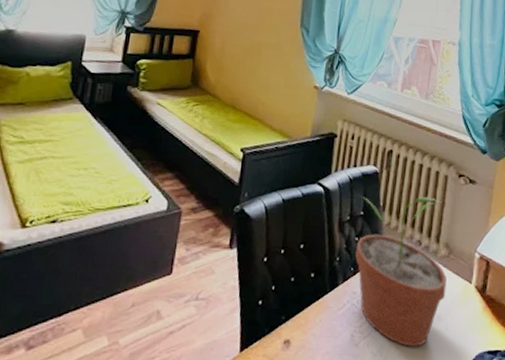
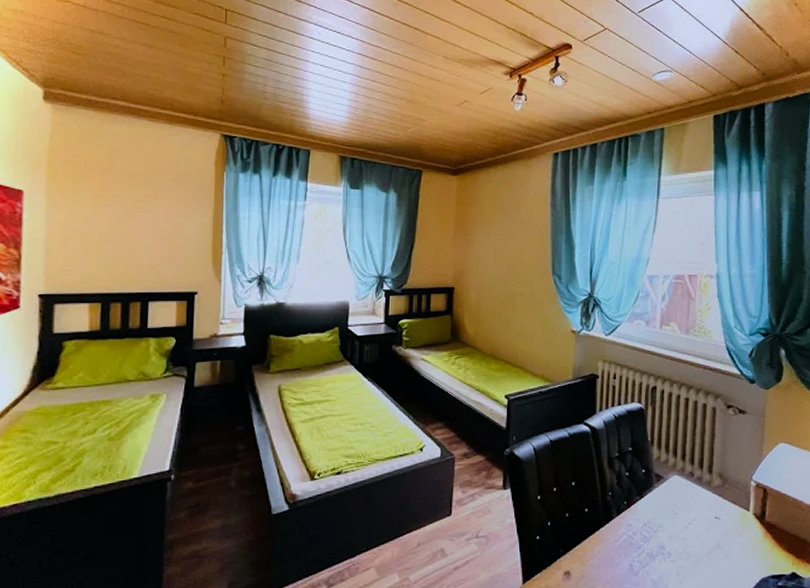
potted plant: present [355,194,447,347] -> none [626,429,723,574]

